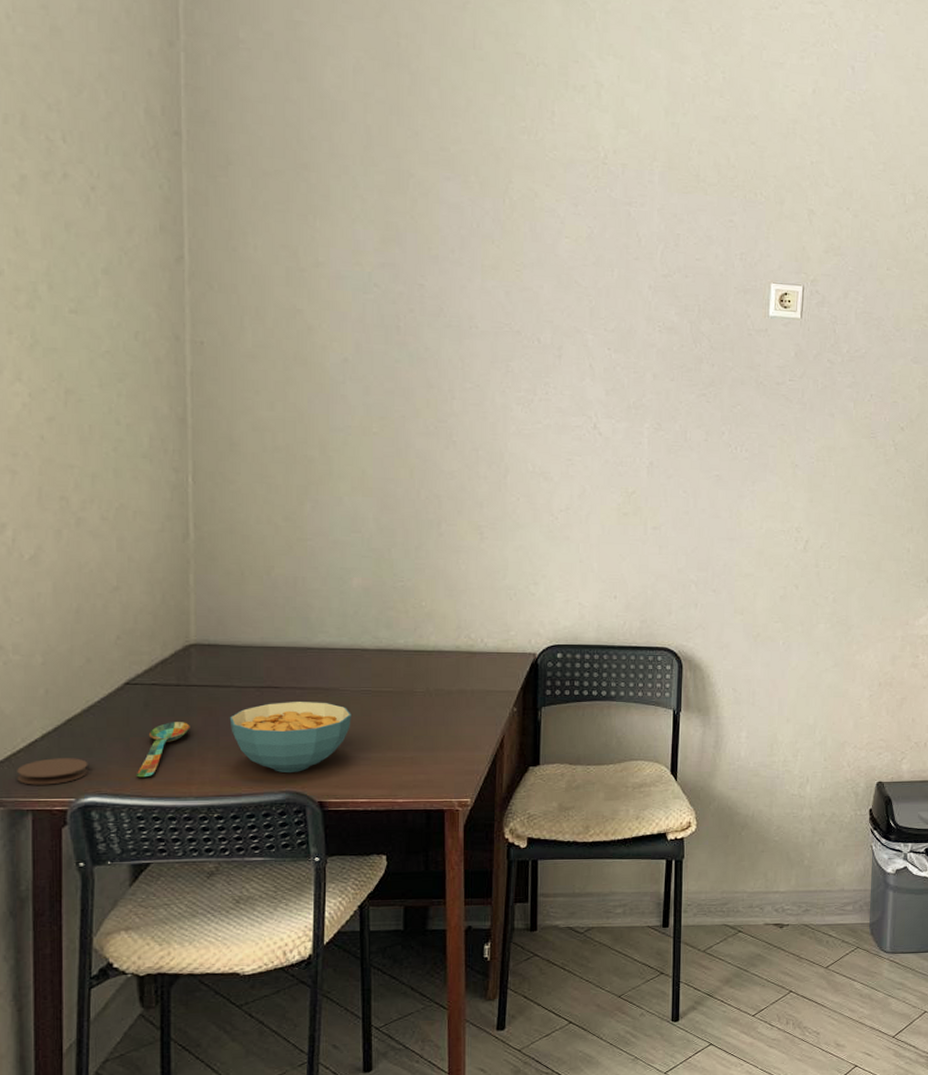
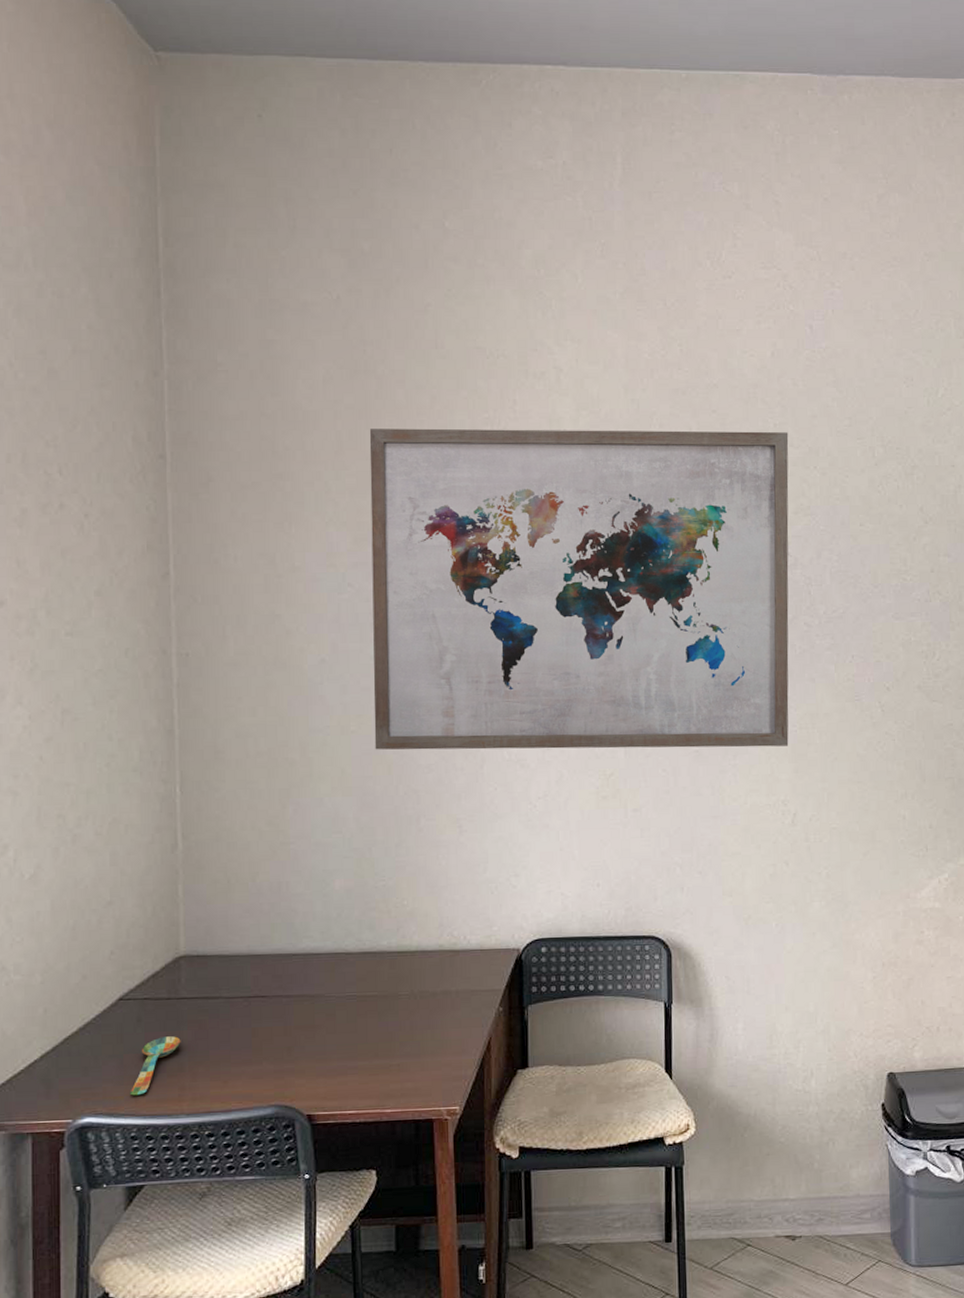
coaster: present [17,758,88,785] -> none [18,1078,85,1107]
cereal bowl: present [229,702,351,772] -> none [218,1009,337,1085]
wall art: none [397,126,824,477] -> present [369,428,789,750]

